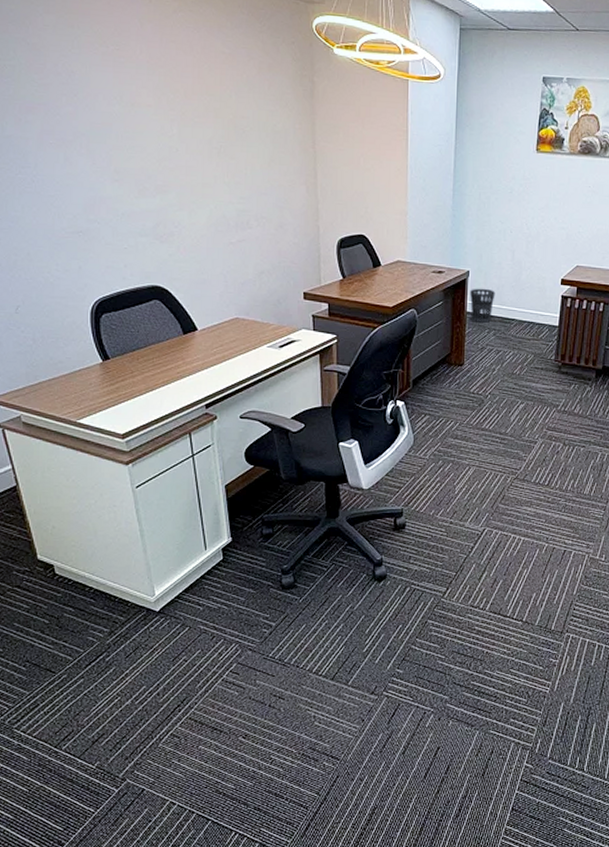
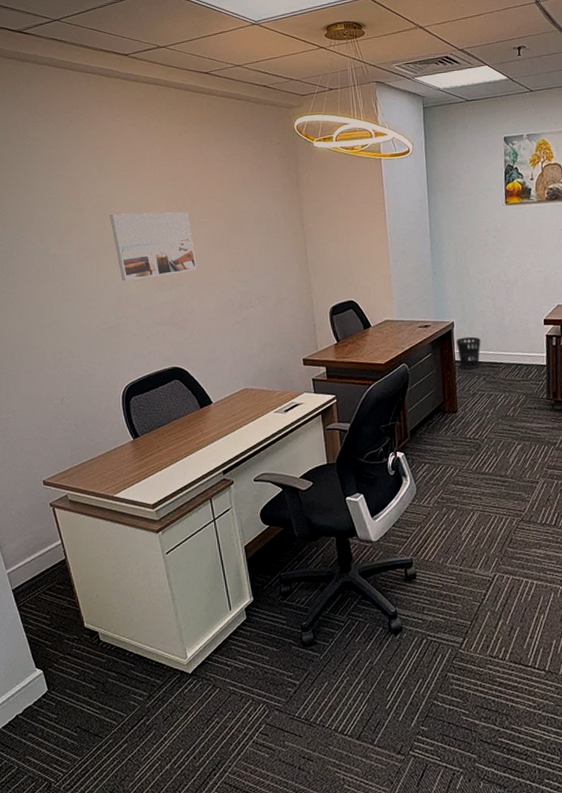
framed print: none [83,97,188,180] -> present [110,212,197,281]

